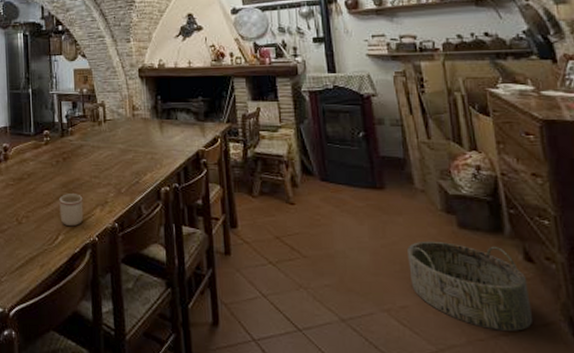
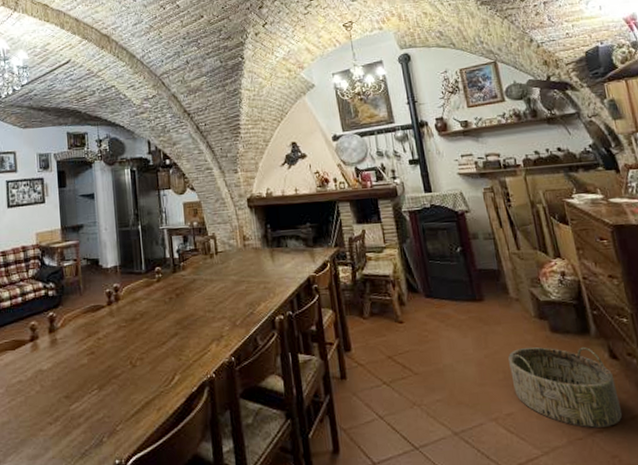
mug: present [59,194,84,227] -> none [174,330,200,365]

